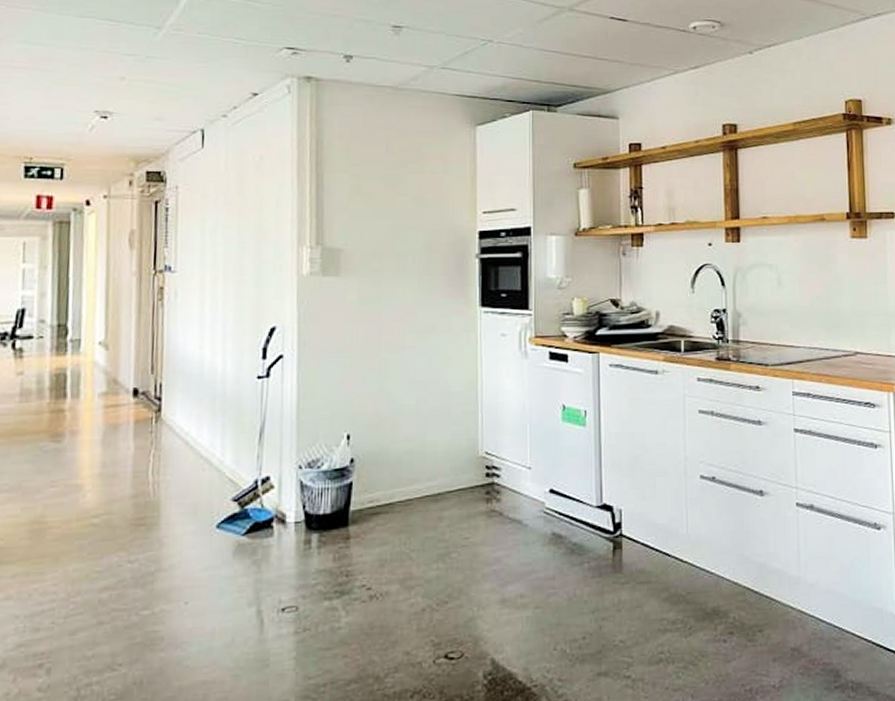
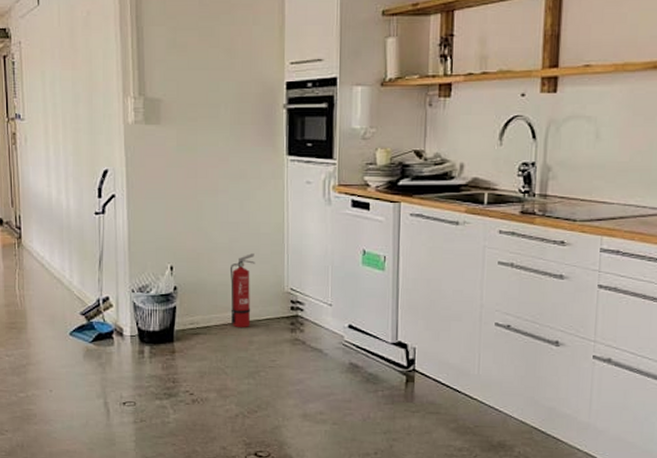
fire extinguisher: none [416,414,446,502] -> present [229,252,256,327]

